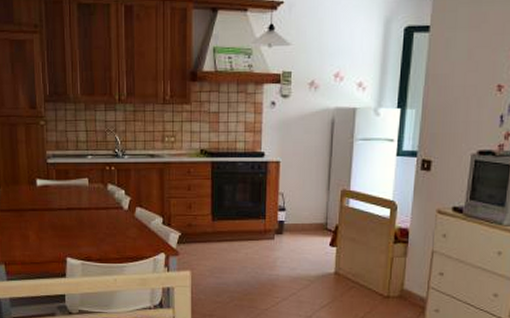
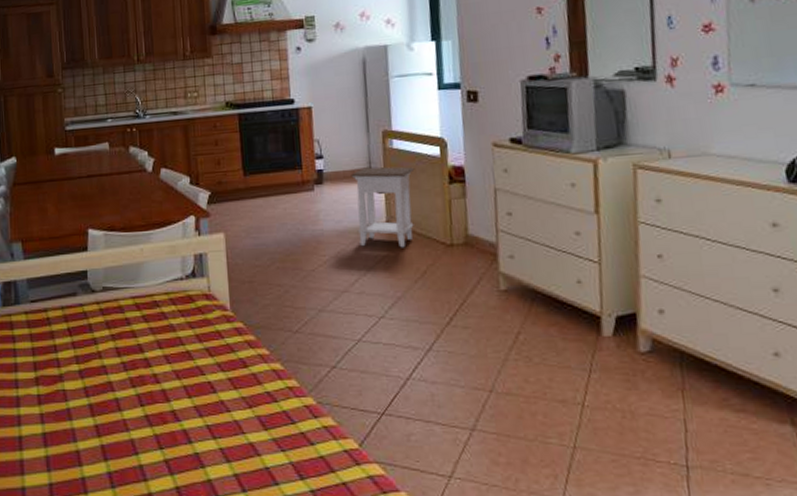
nightstand: none [308,222,366,296] -> present [351,167,415,248]

